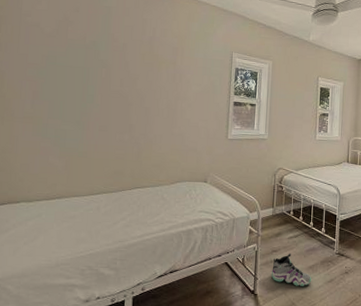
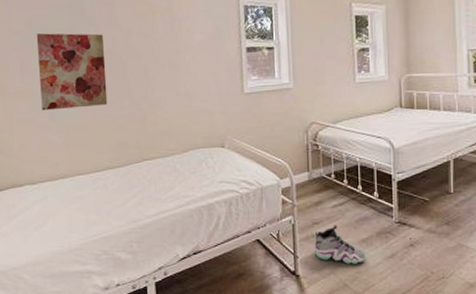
wall art: none [47,68,113,137] -> present [36,33,108,111]

